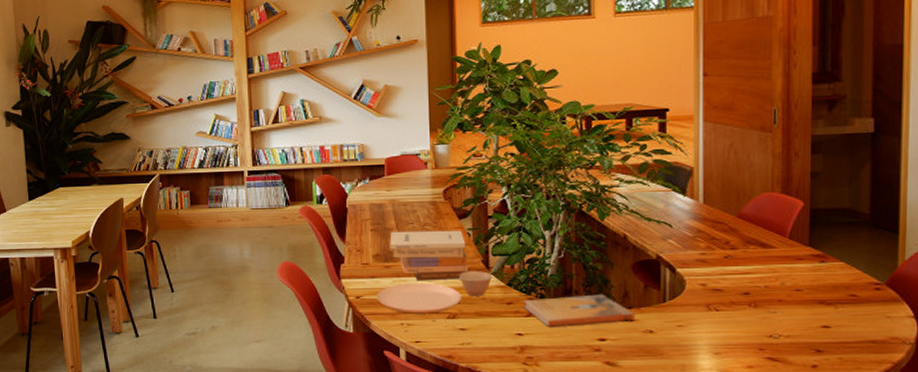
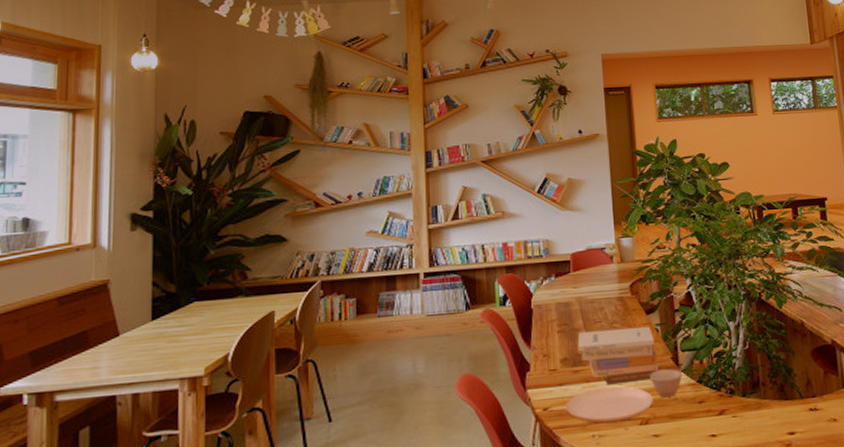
book: present [524,294,635,327] -> none [714,384,819,424]

